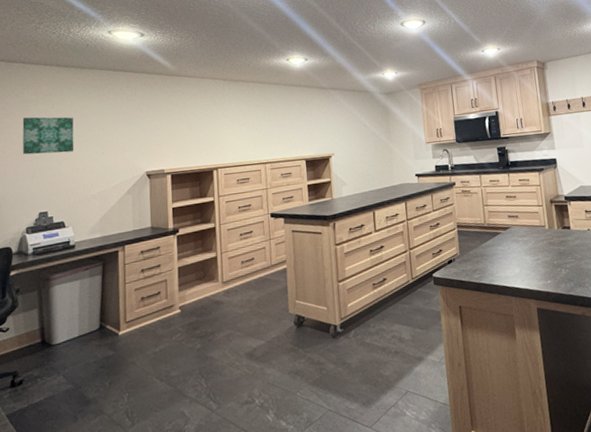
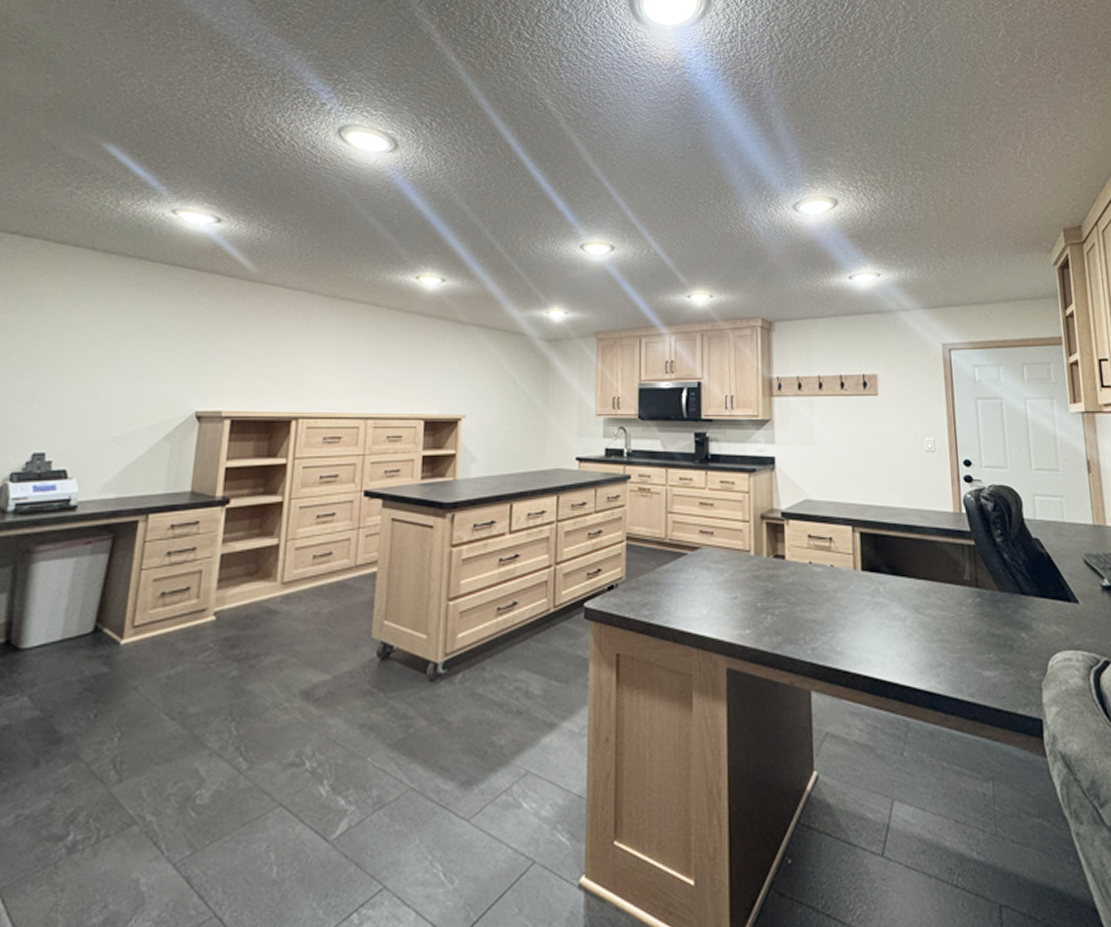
wall art: present [22,117,74,155] -> none [24,316,104,372]

